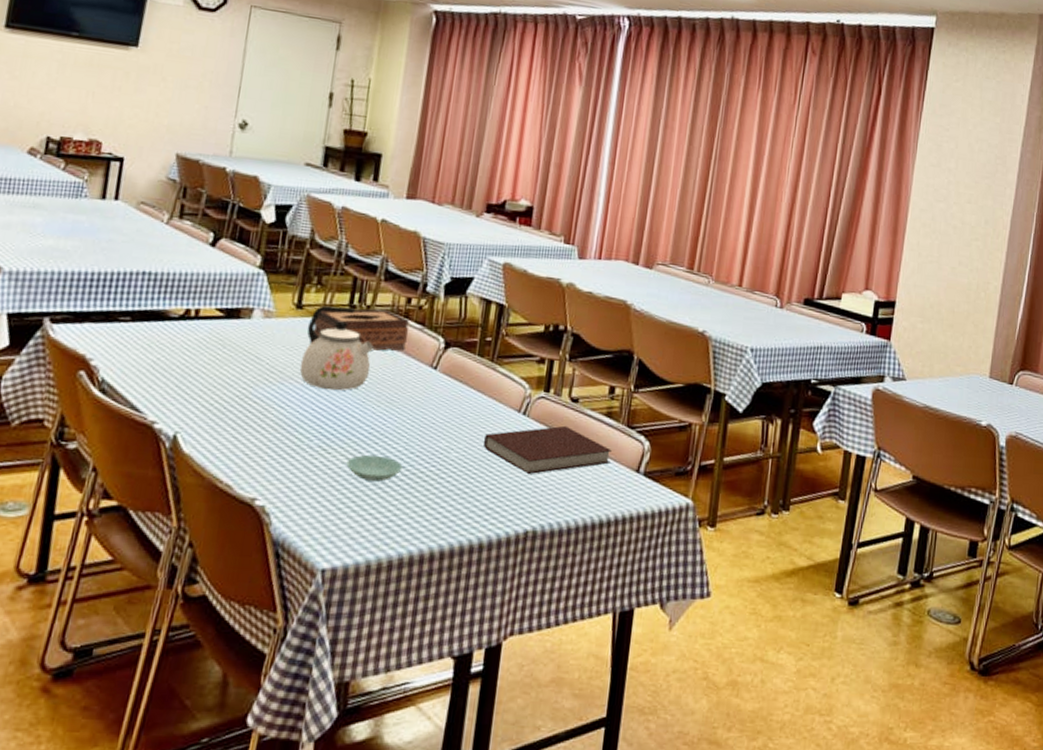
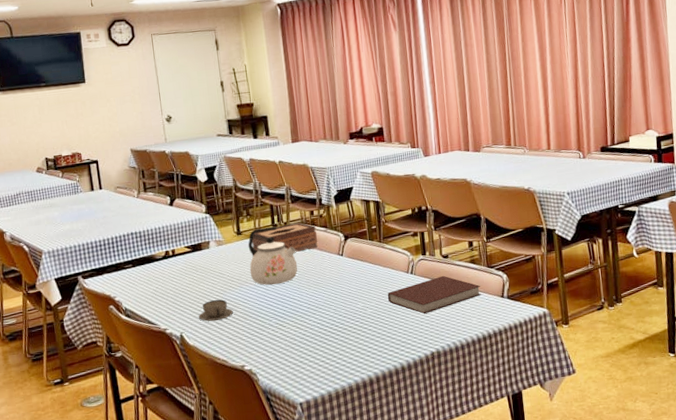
teacup: none [208,393,261,425] -> present [199,299,233,321]
saucer: present [346,454,403,482] -> none [298,321,337,340]

